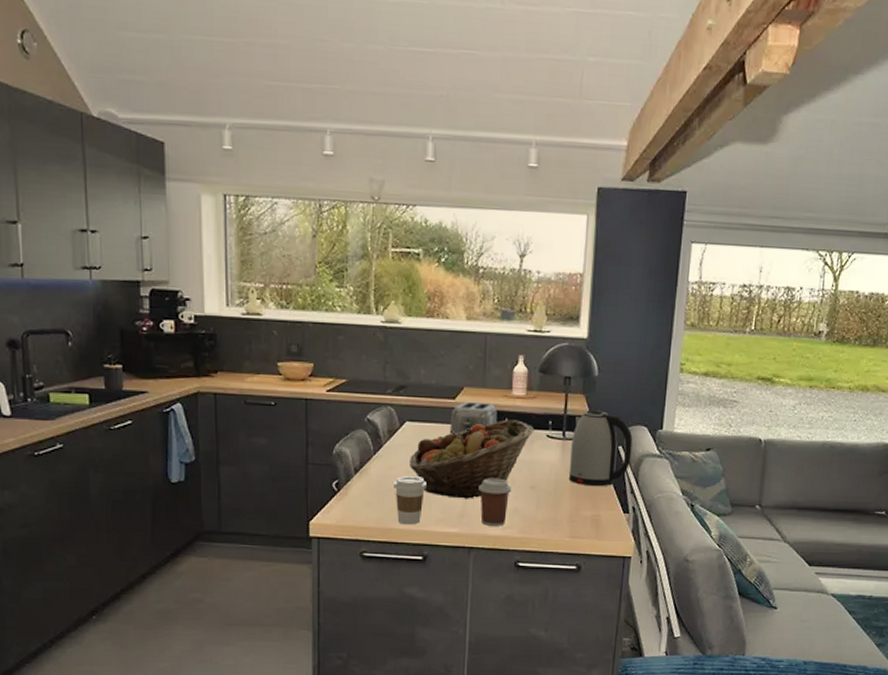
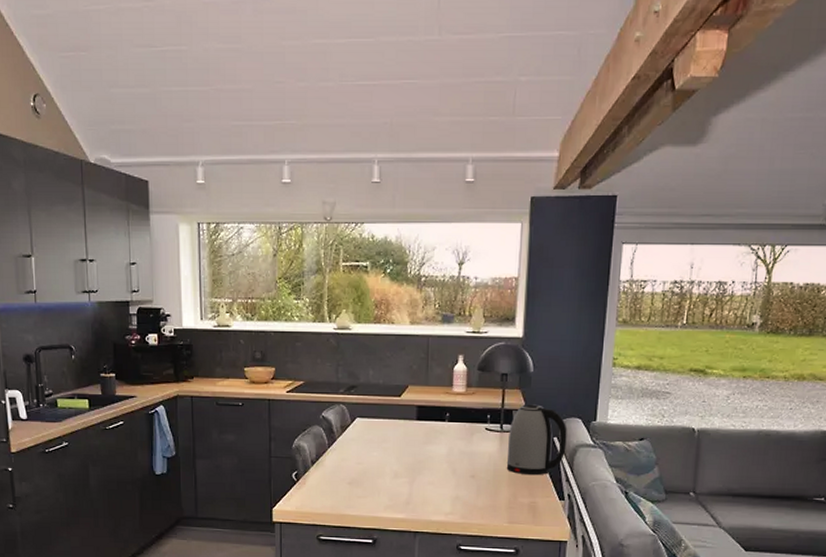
coffee cup: present [394,476,426,525] -> none [346,467,375,511]
fruit basket: present [410,420,535,499] -> none [360,414,474,488]
toaster: present [449,401,497,436] -> none [396,398,439,430]
coffee cup: present [478,478,512,526] -> none [423,468,454,512]

